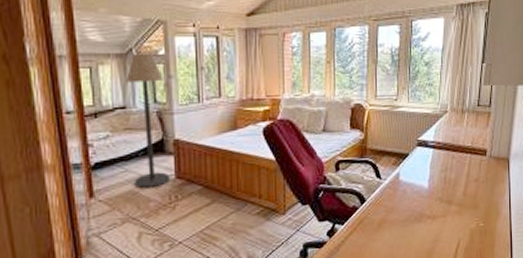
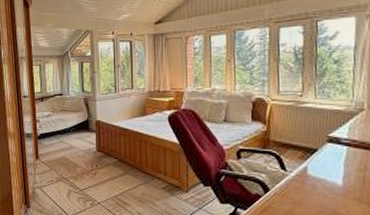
floor lamp: present [126,53,170,189] -> none [64,55,92,157]

